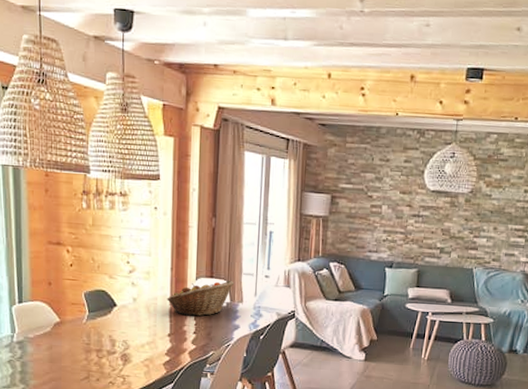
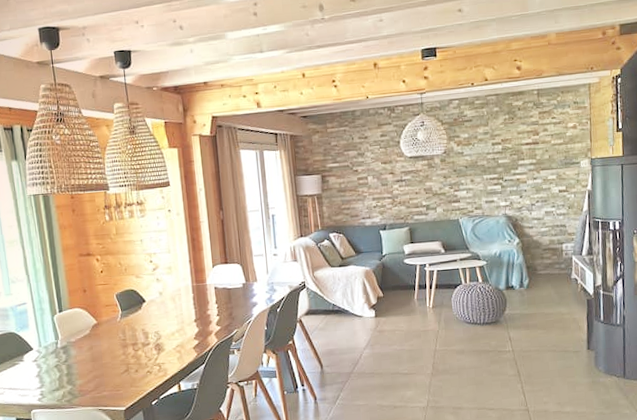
fruit basket: present [167,281,235,316] -> none [189,264,247,301]

